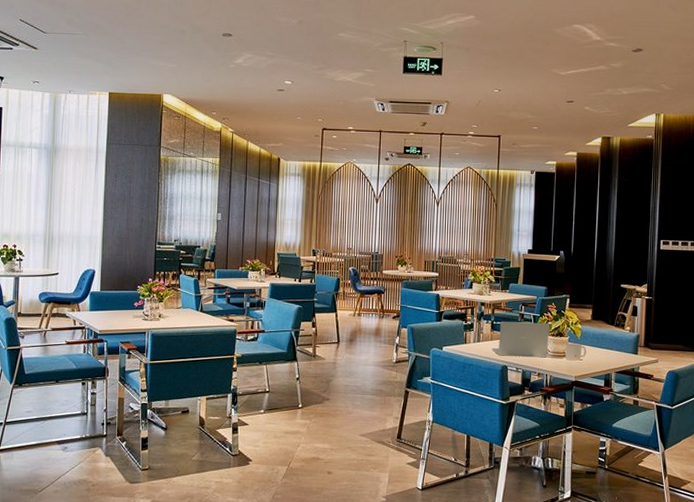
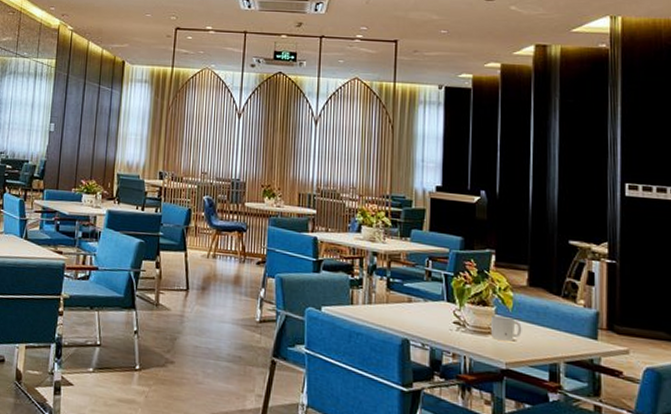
laptop: present [491,321,550,358] -> none [387,278,469,333]

